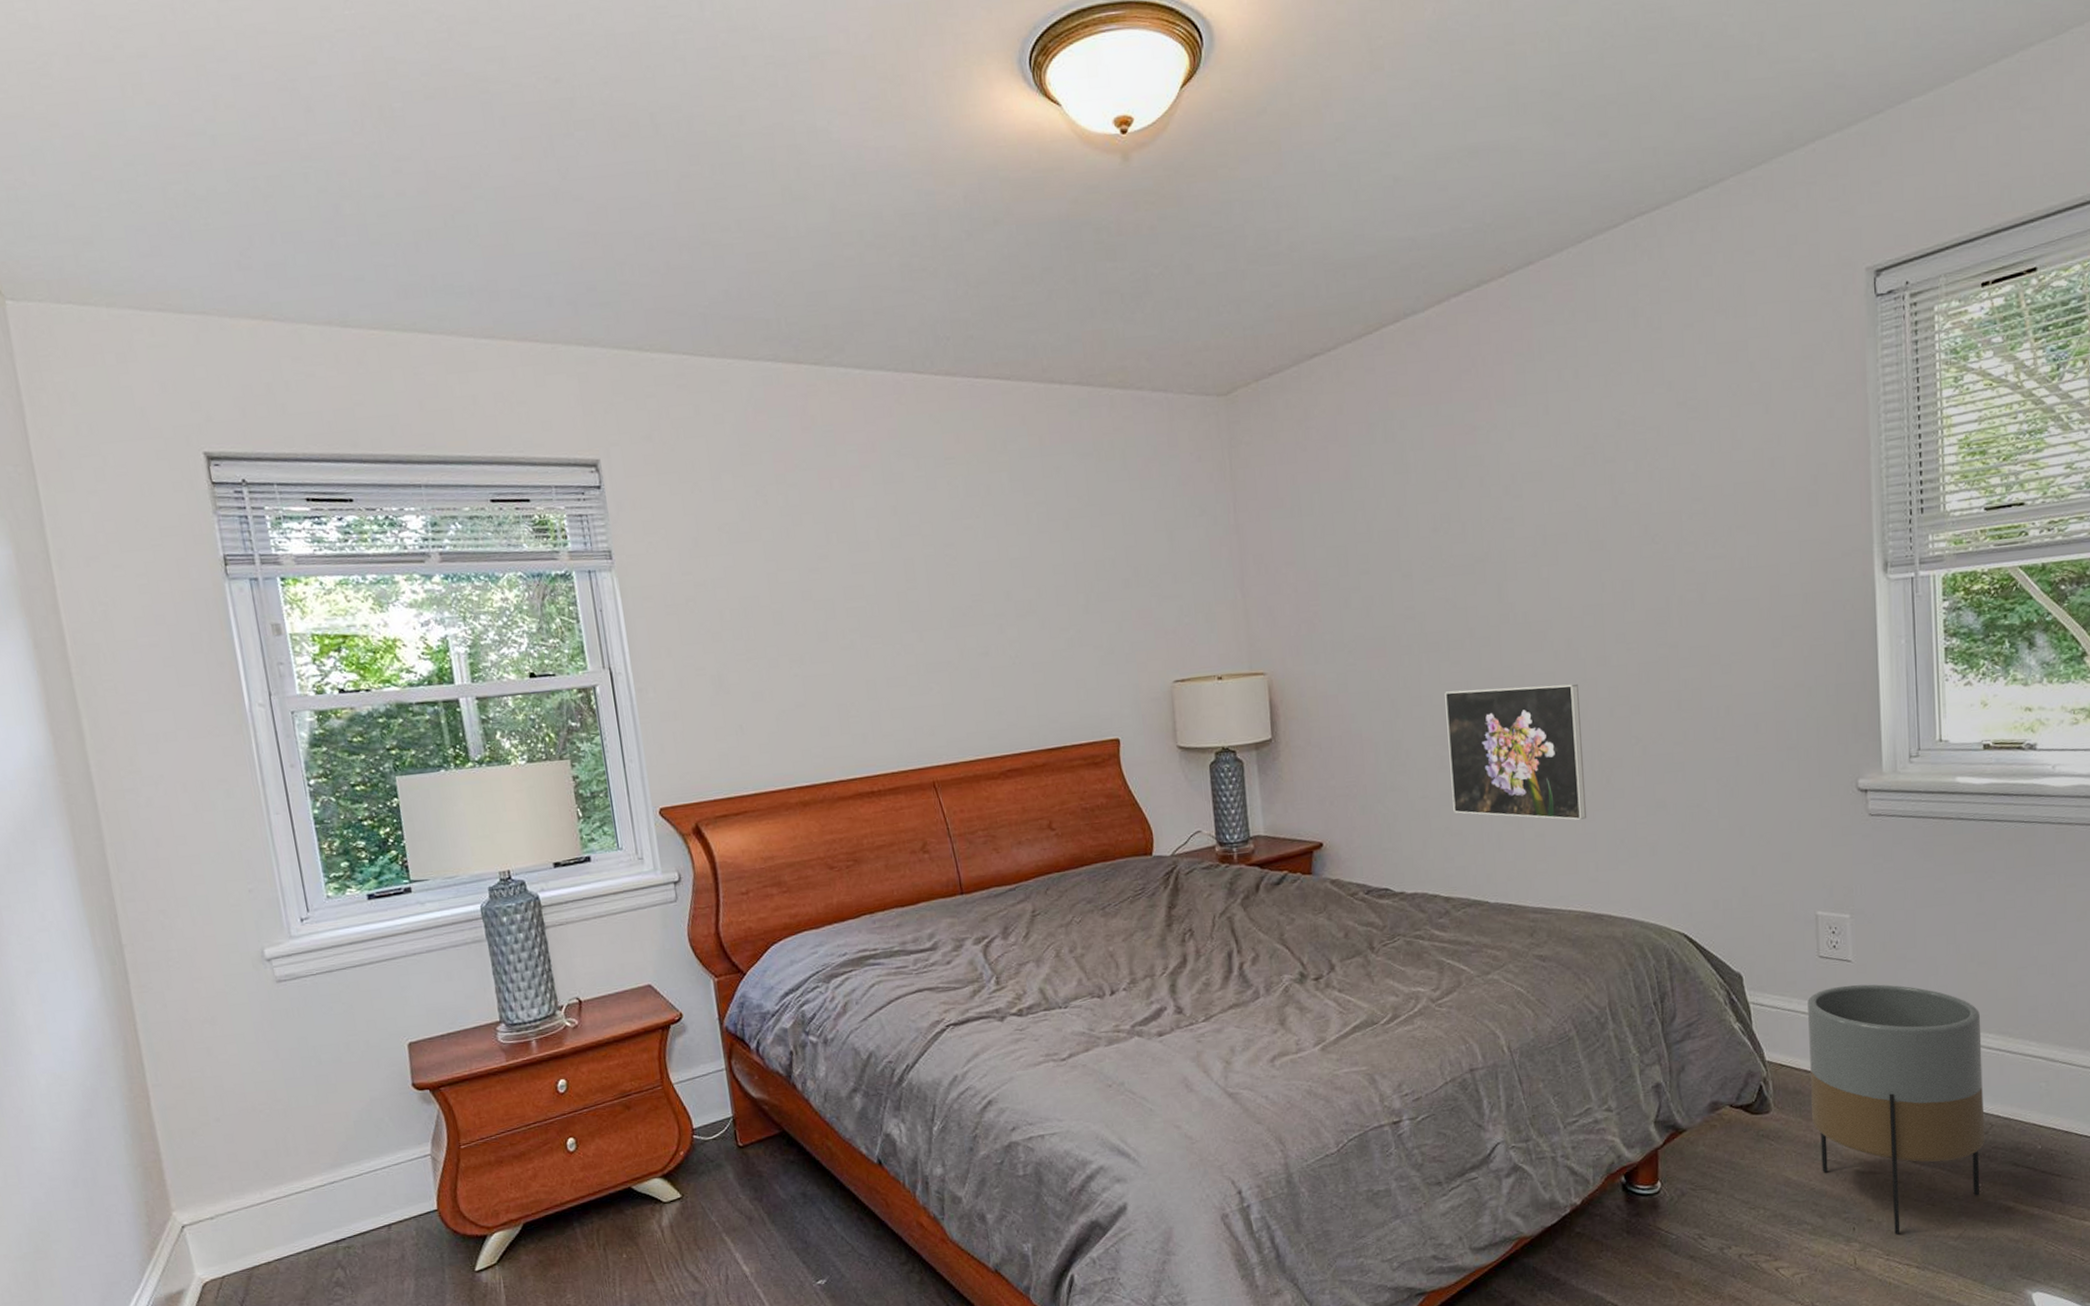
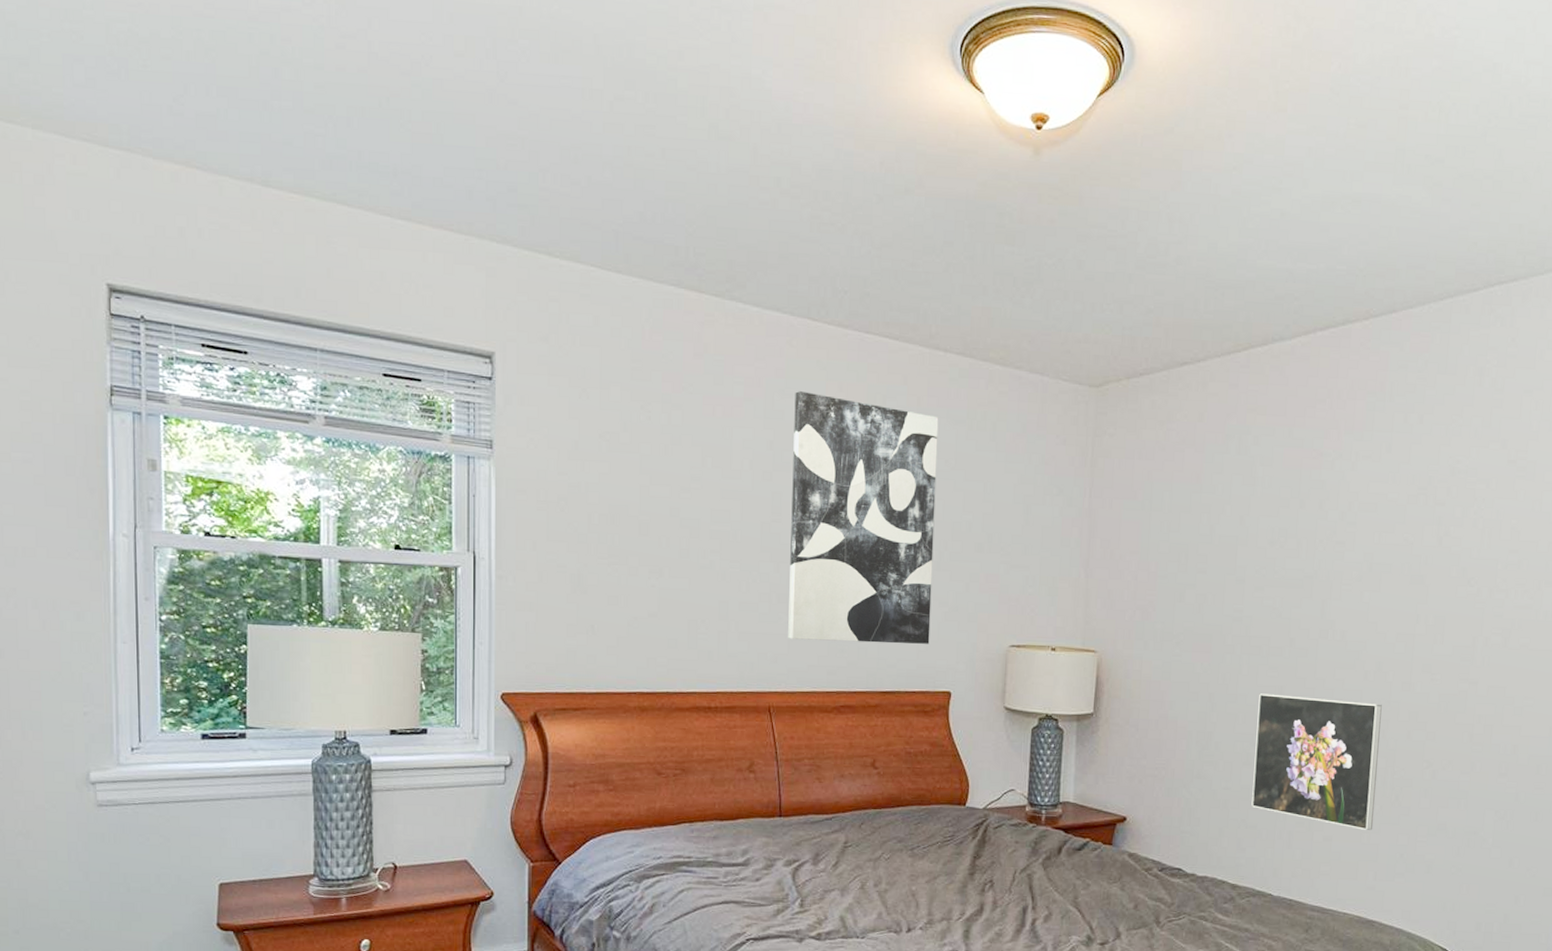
wall art: none [911,449,1090,709] -> present [788,391,939,644]

